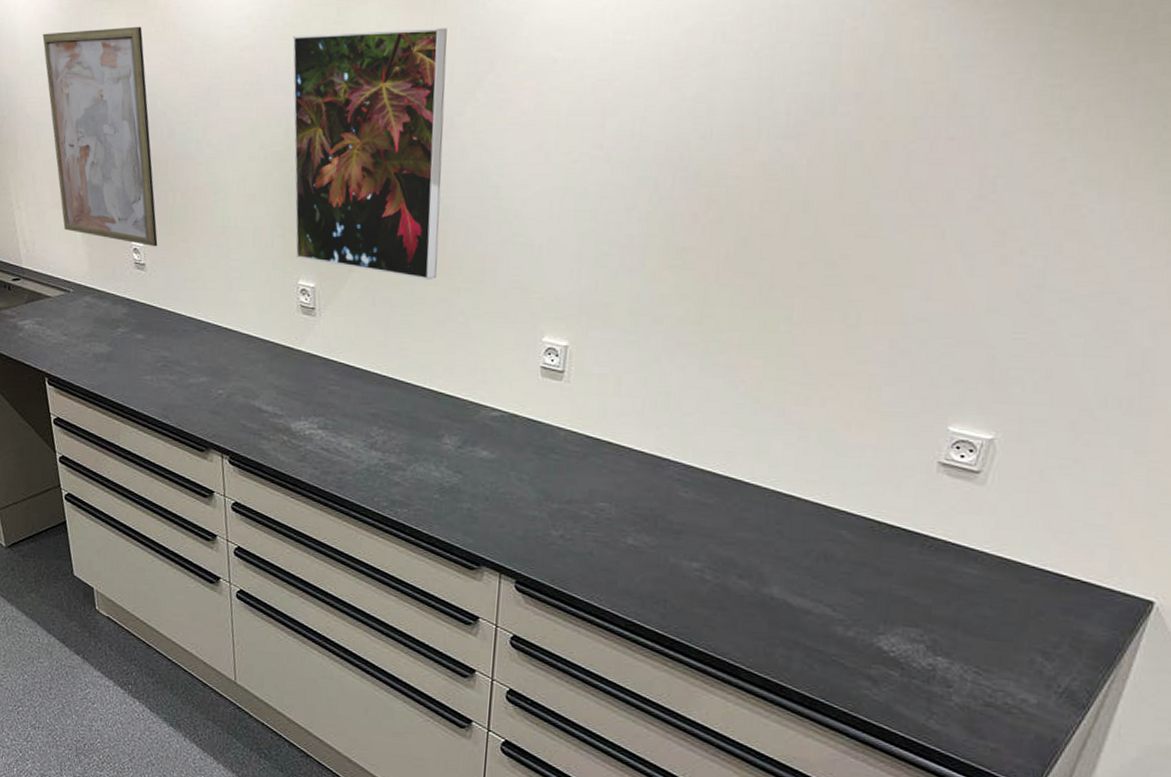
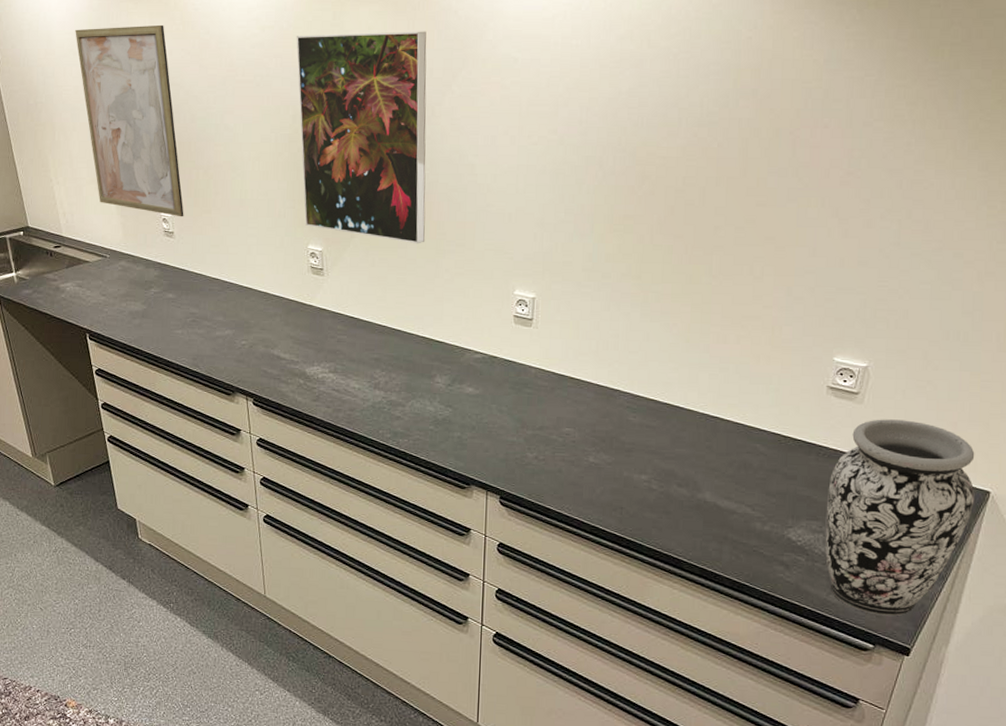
vase: none [926,505,1136,751] -> present [825,419,975,616]

